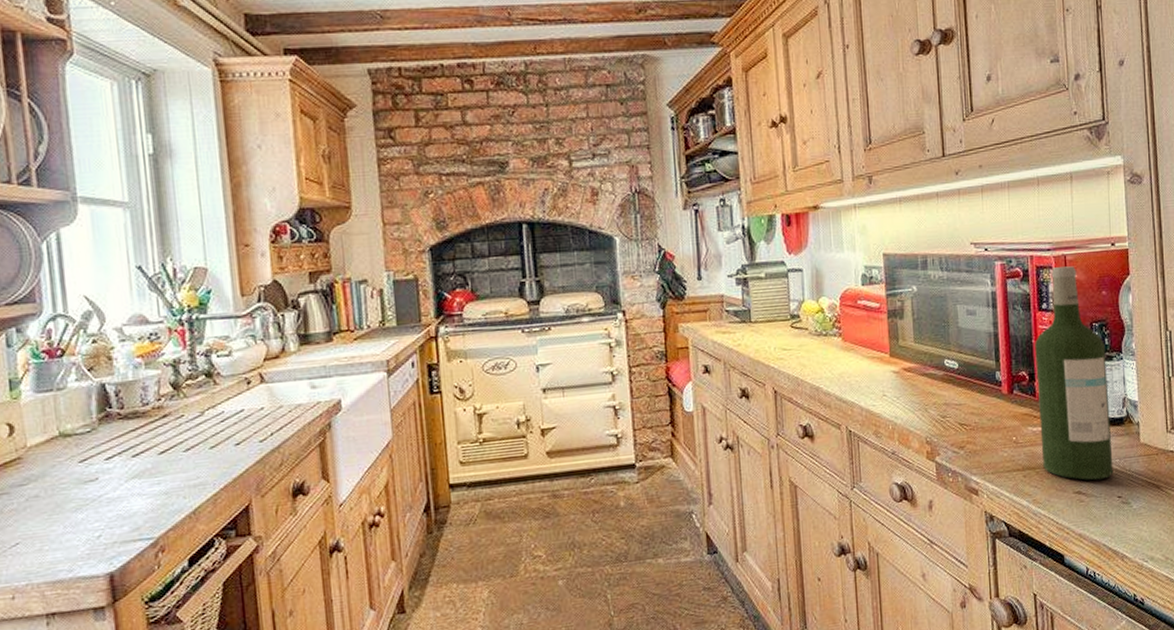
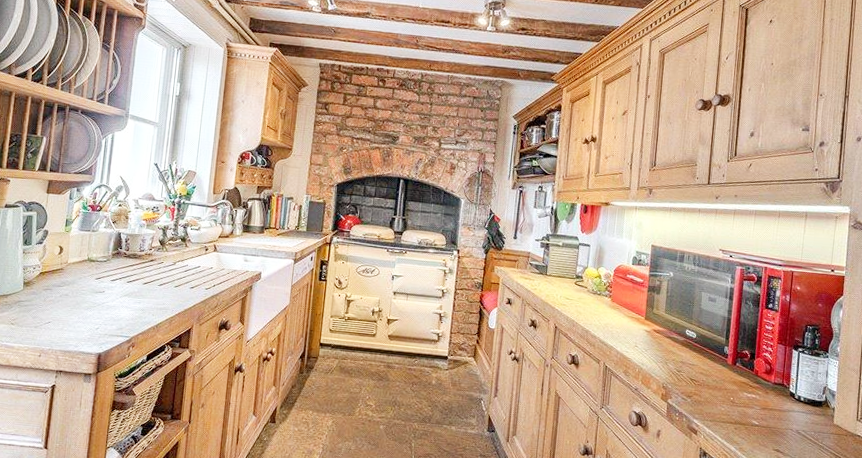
wine bottle: present [1035,266,1113,480] -> none [752,279,815,445]

